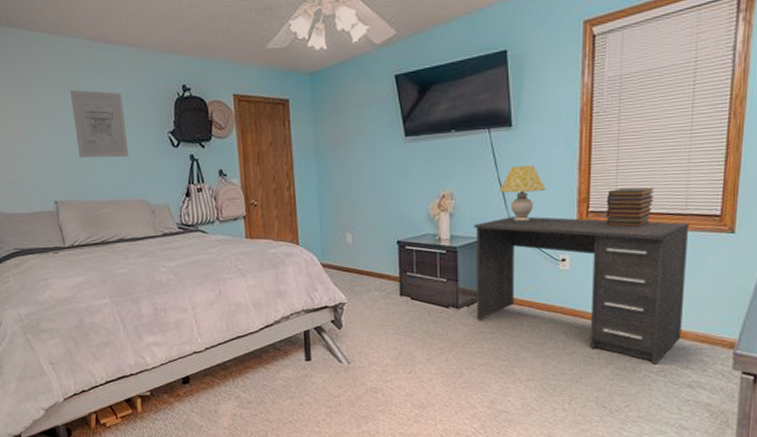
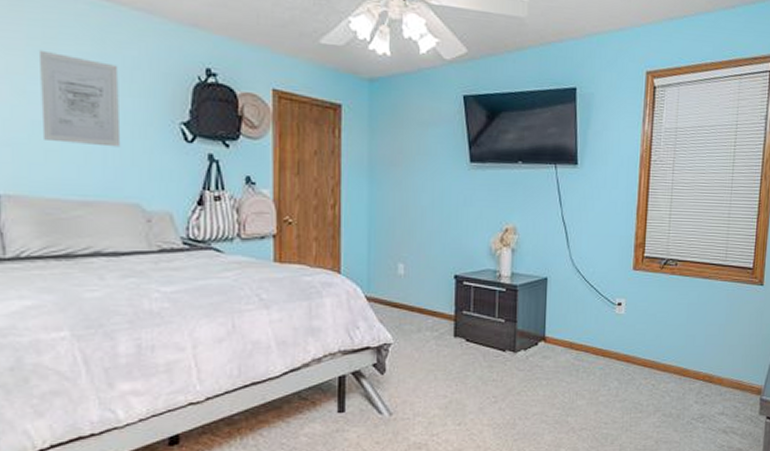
desk: present [474,217,689,365] -> none [533,257,728,411]
table lamp: present [499,165,546,223] -> none [562,205,607,264]
book stack: present [605,187,655,228] -> none [659,235,701,275]

